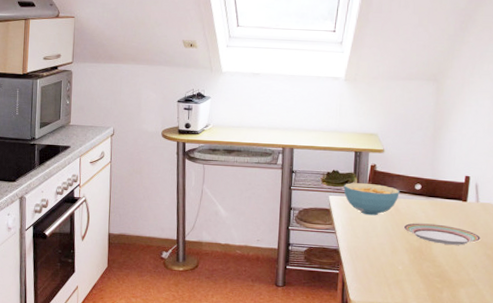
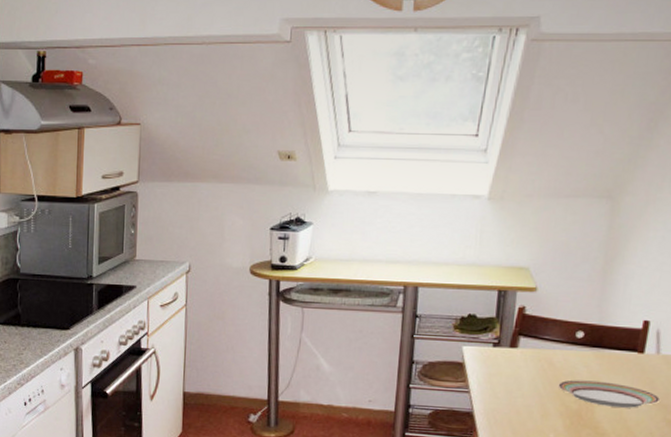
cereal bowl: present [343,183,400,216] -> none [481,330,555,371]

